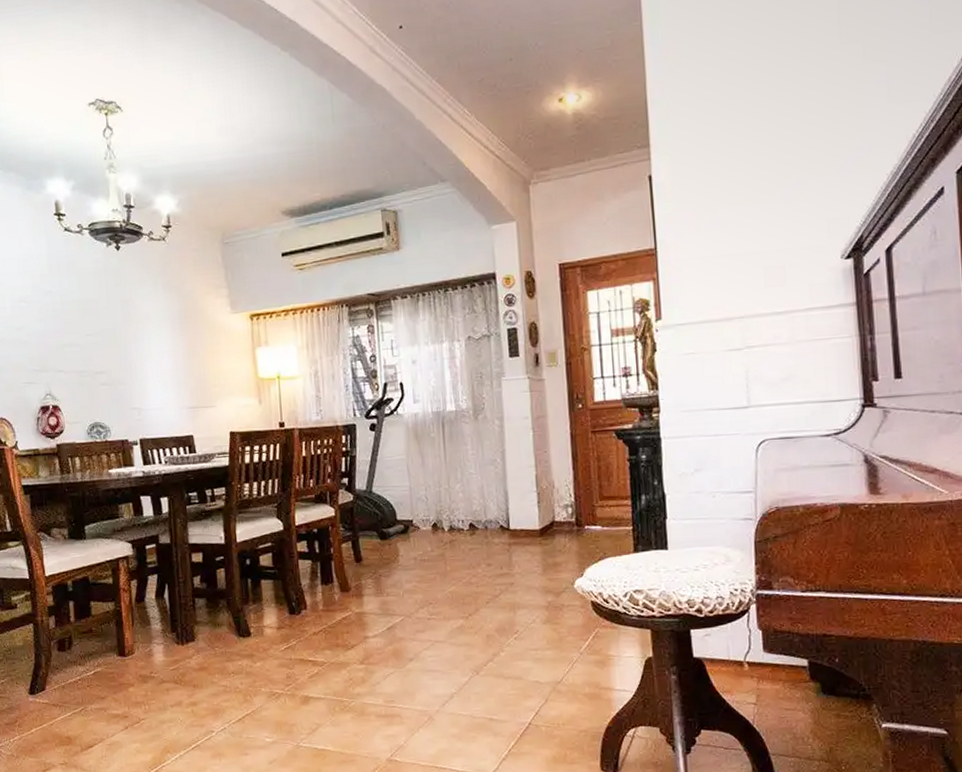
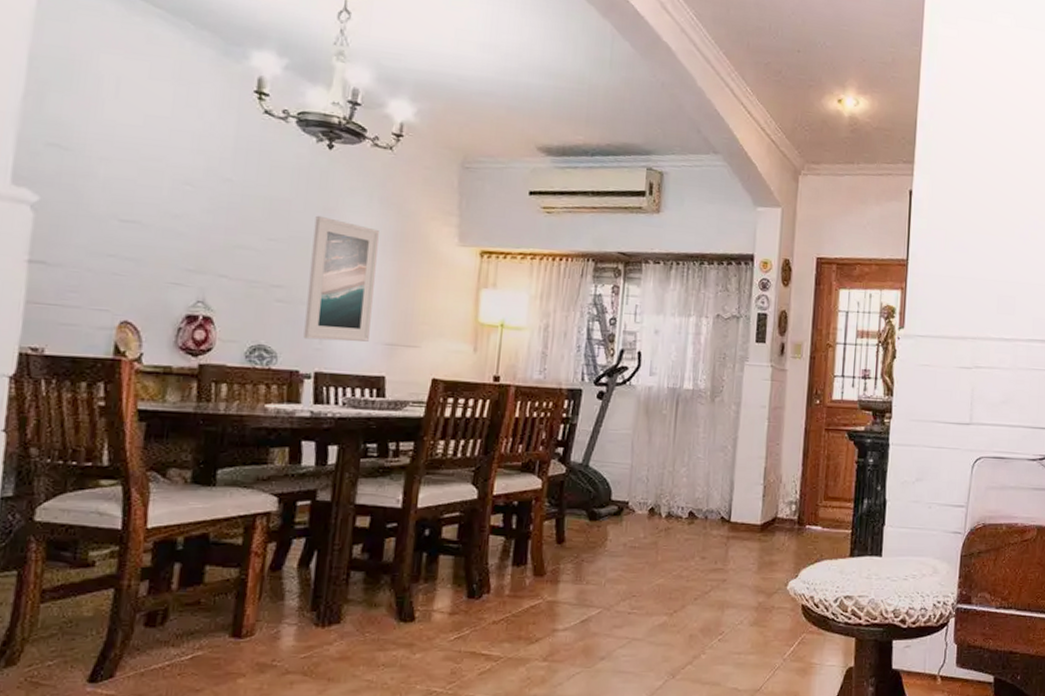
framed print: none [117,308,175,413] -> present [303,215,379,342]

